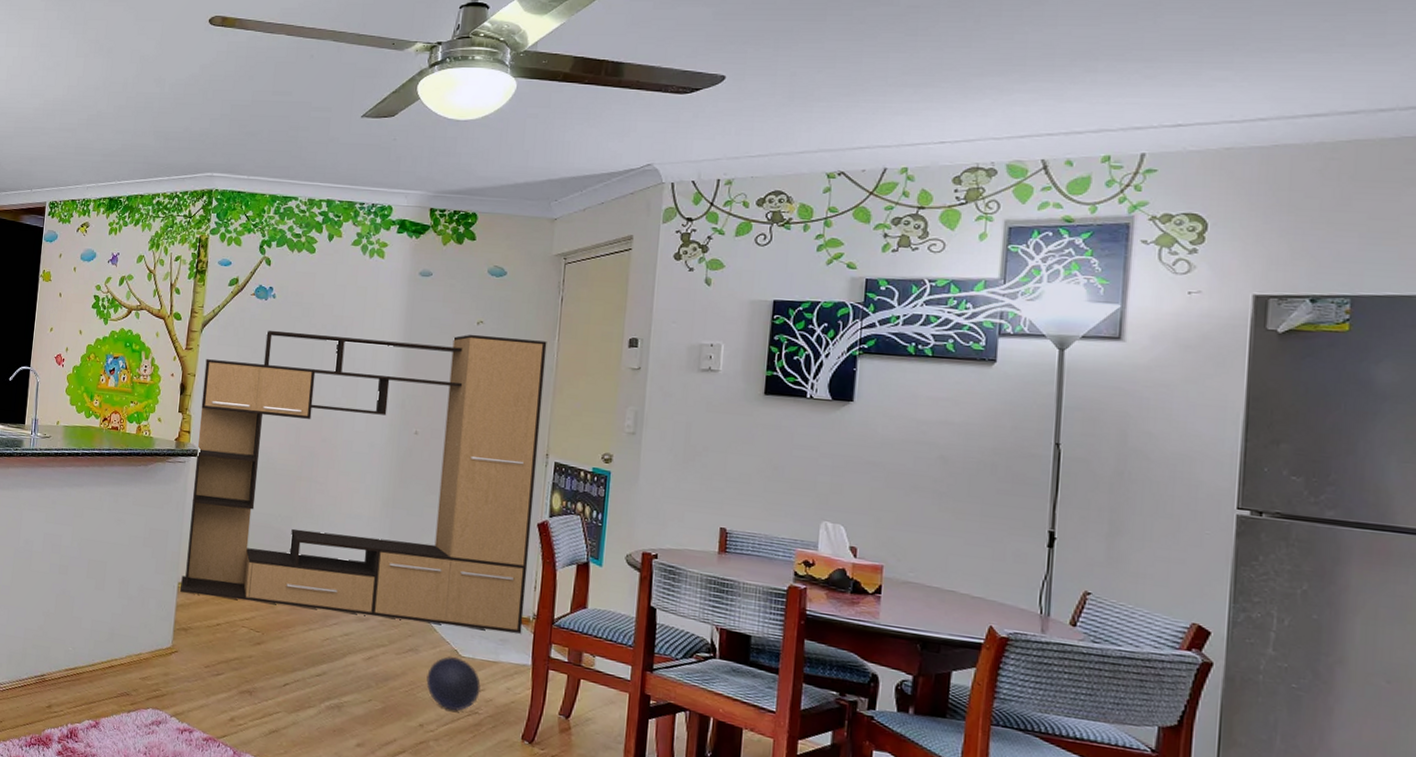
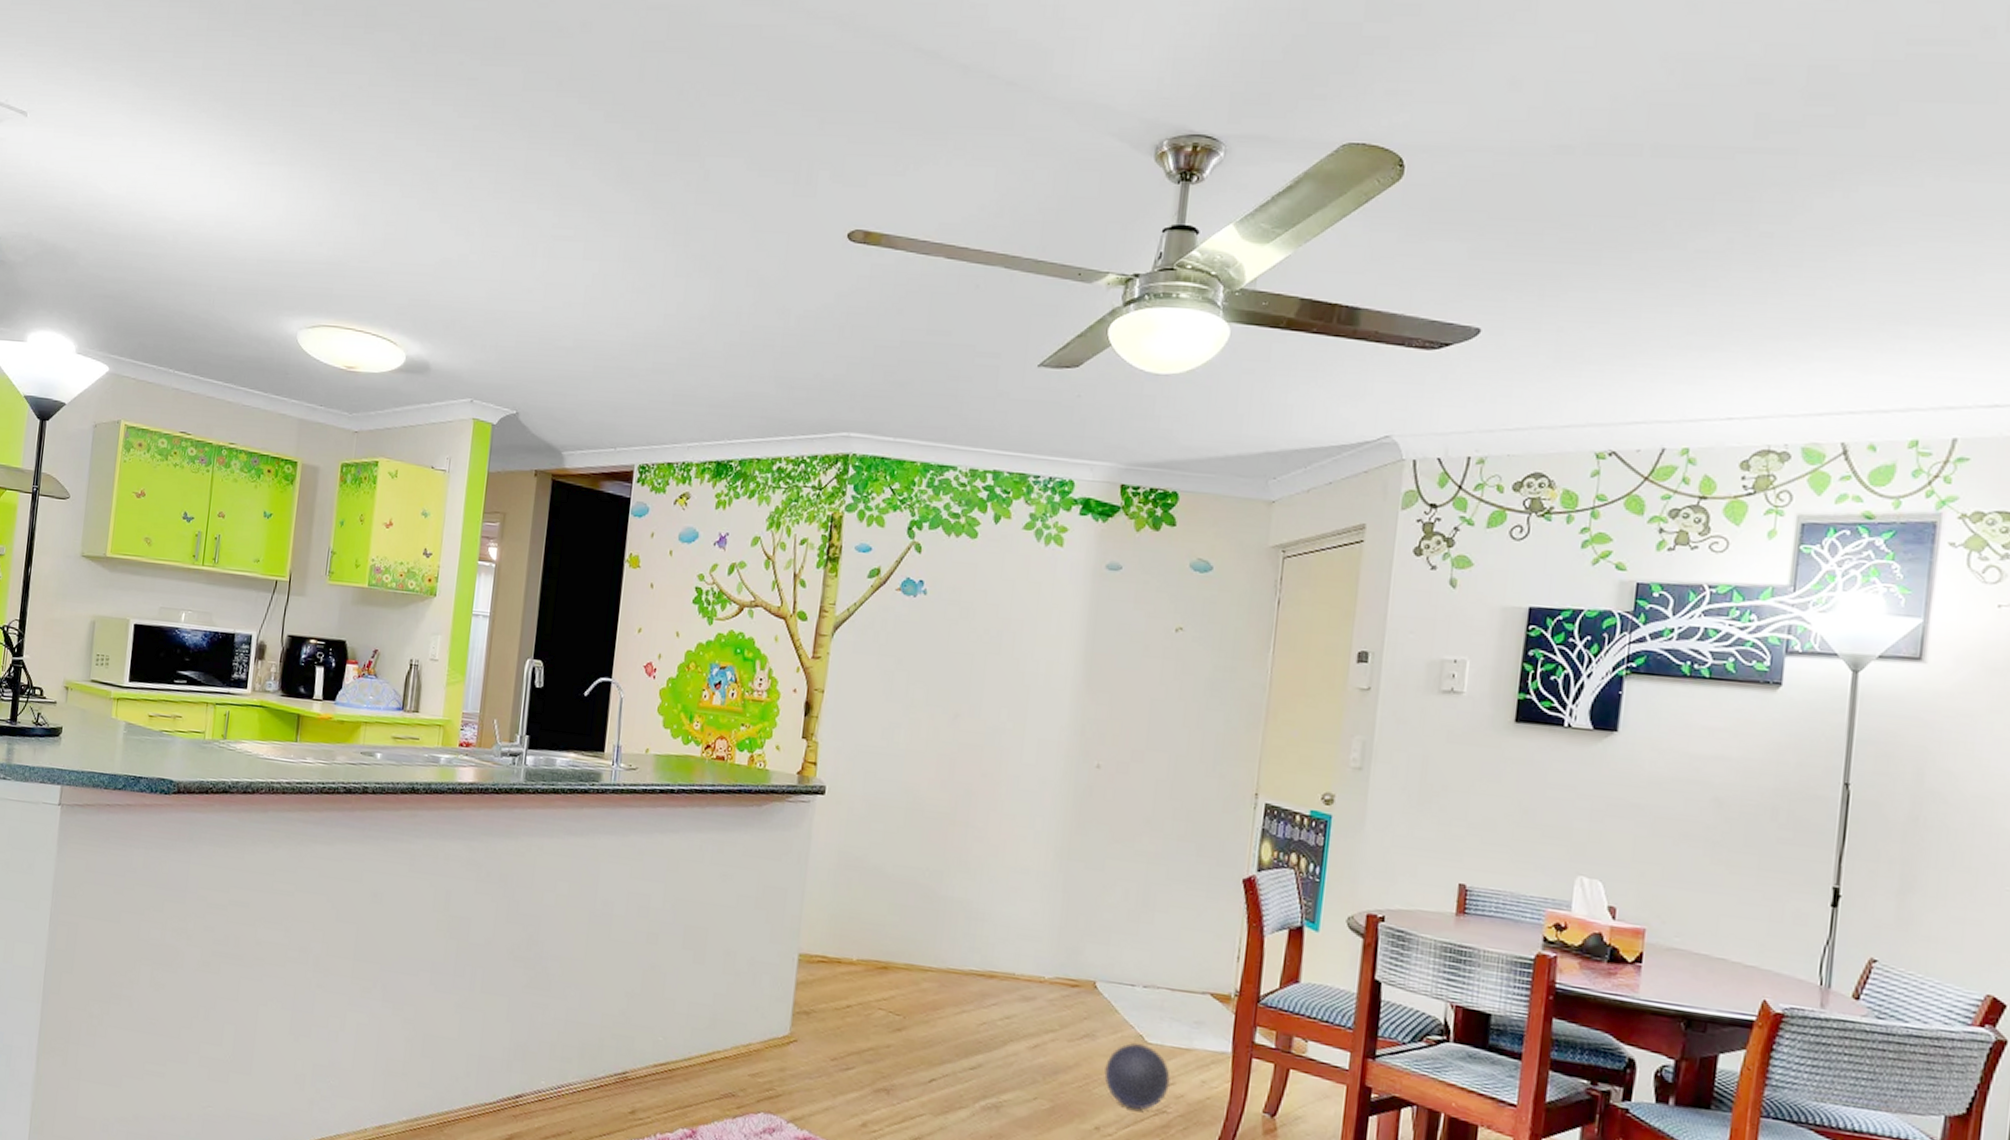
media console: present [180,330,547,634] -> none [801,634,1260,1014]

